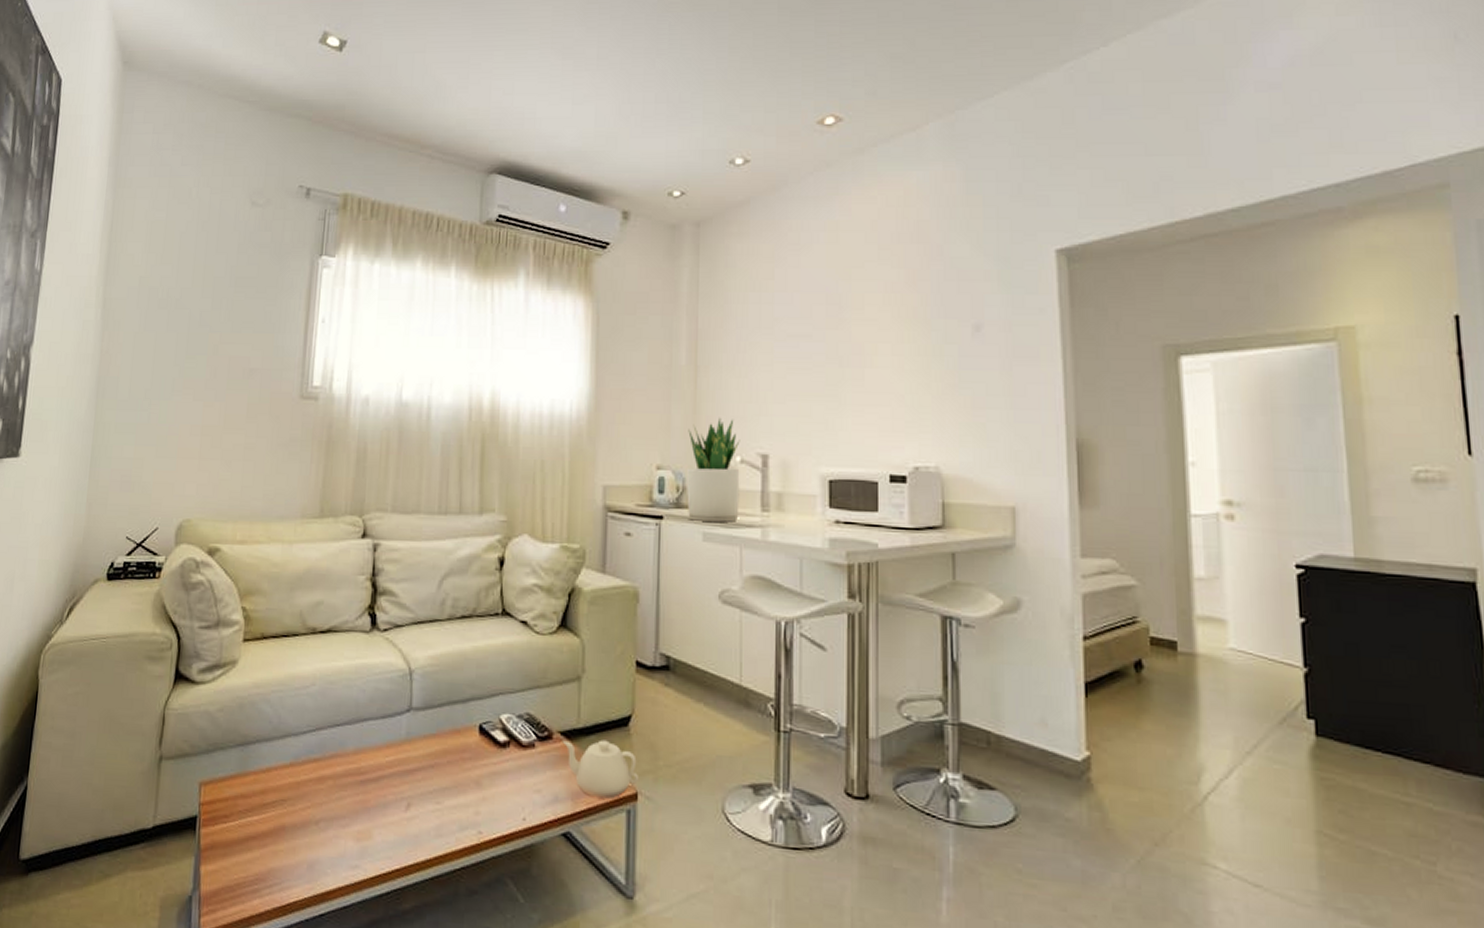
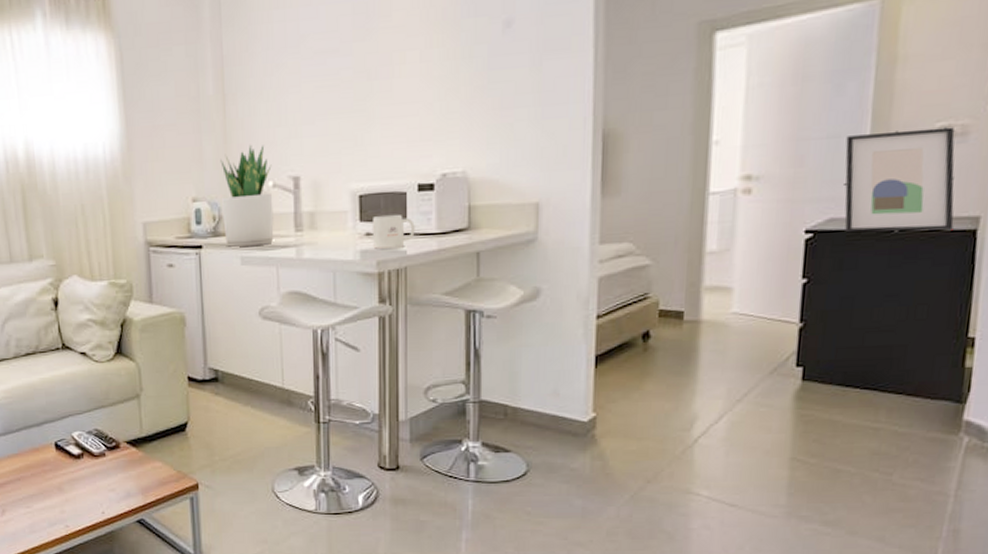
teapot: present [562,739,640,799] -> none [128,444,199,491]
mug: none [841,503,887,541] -> present [371,214,415,250]
picture frame: none [1324,470,1451,581] -> present [844,126,955,233]

